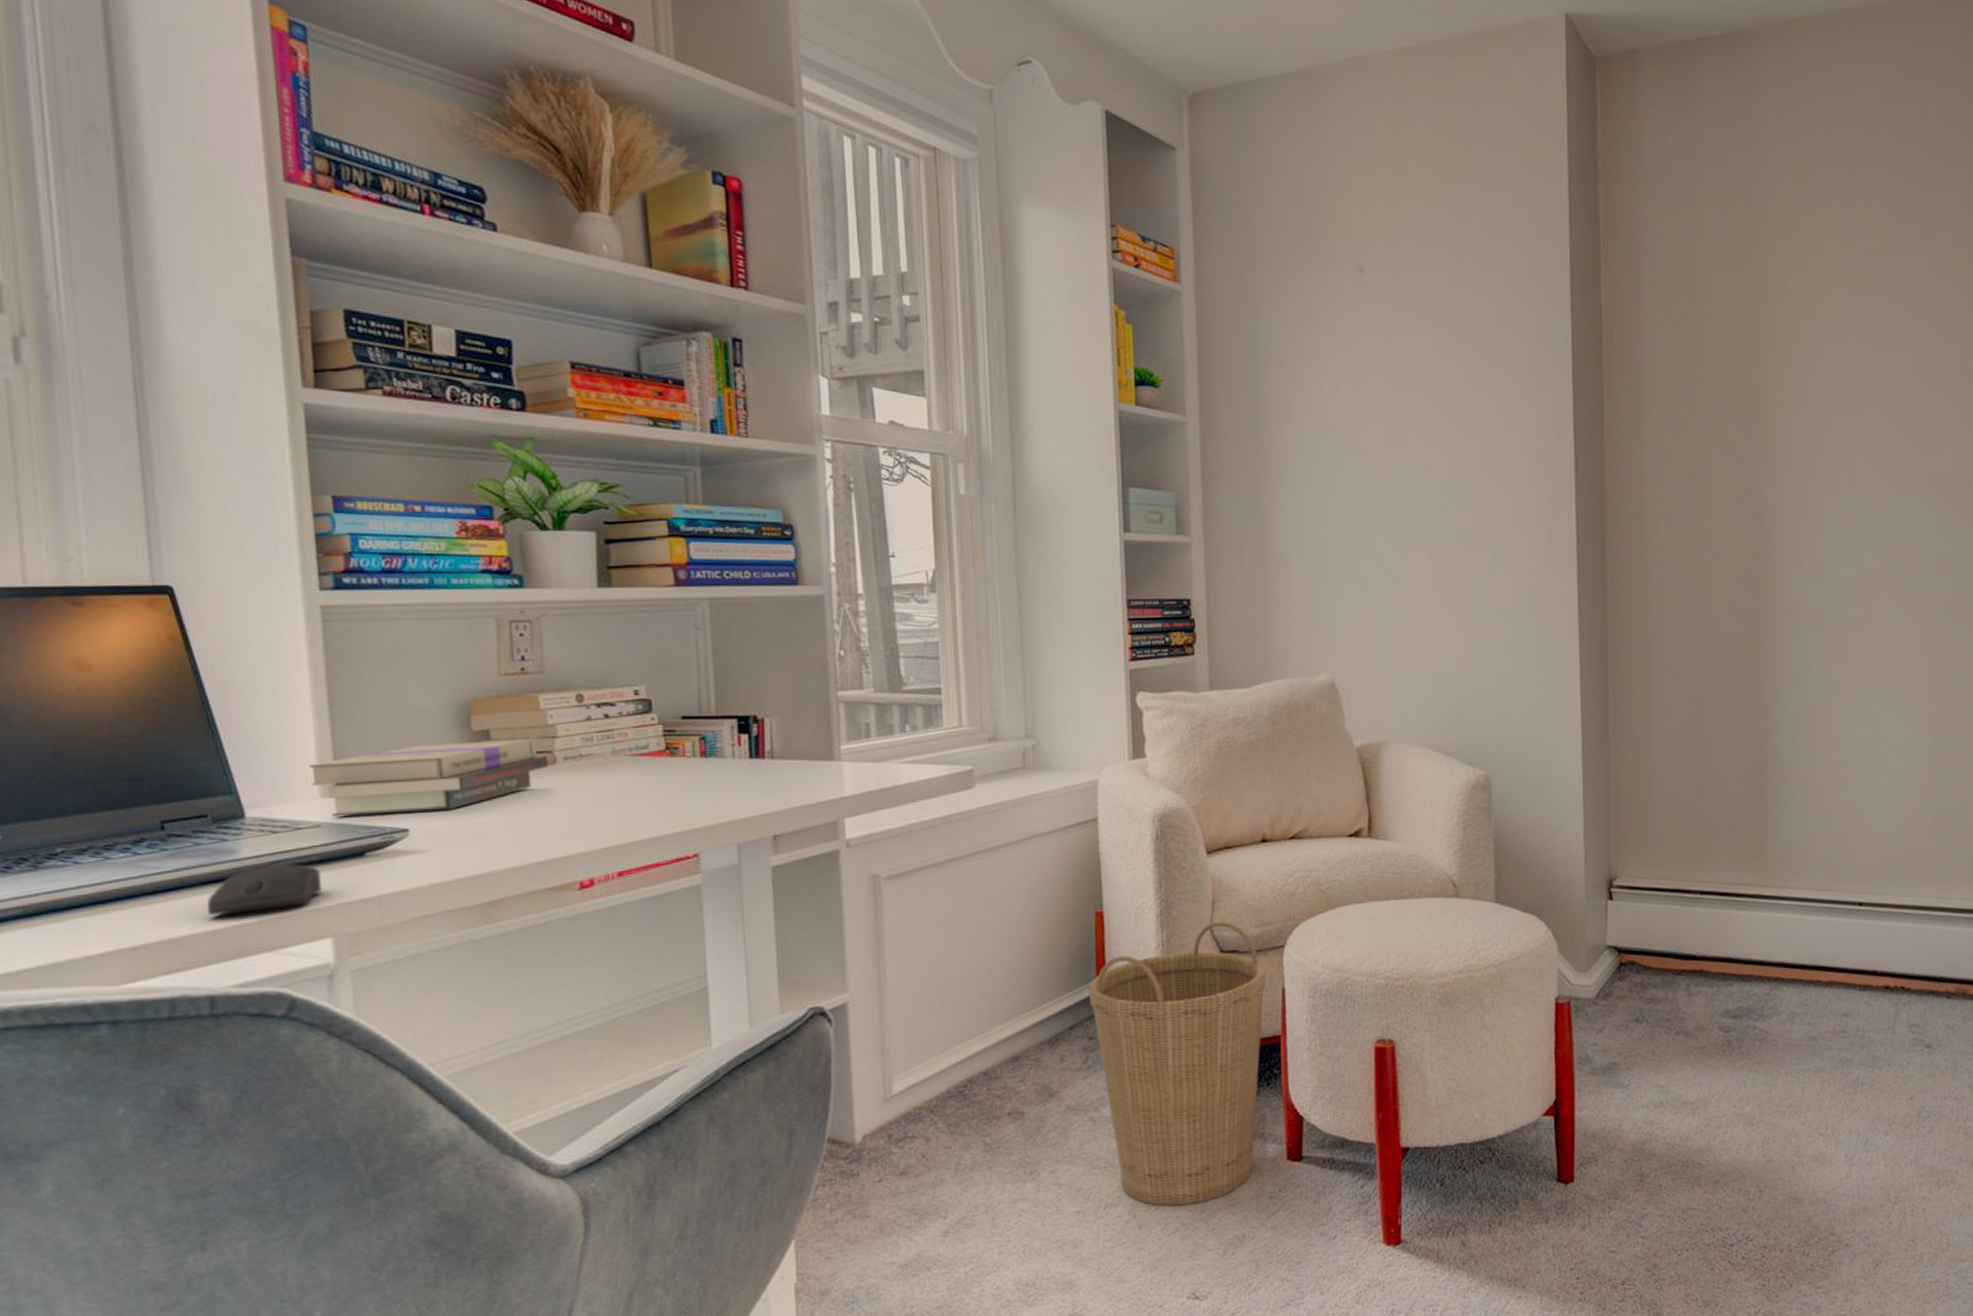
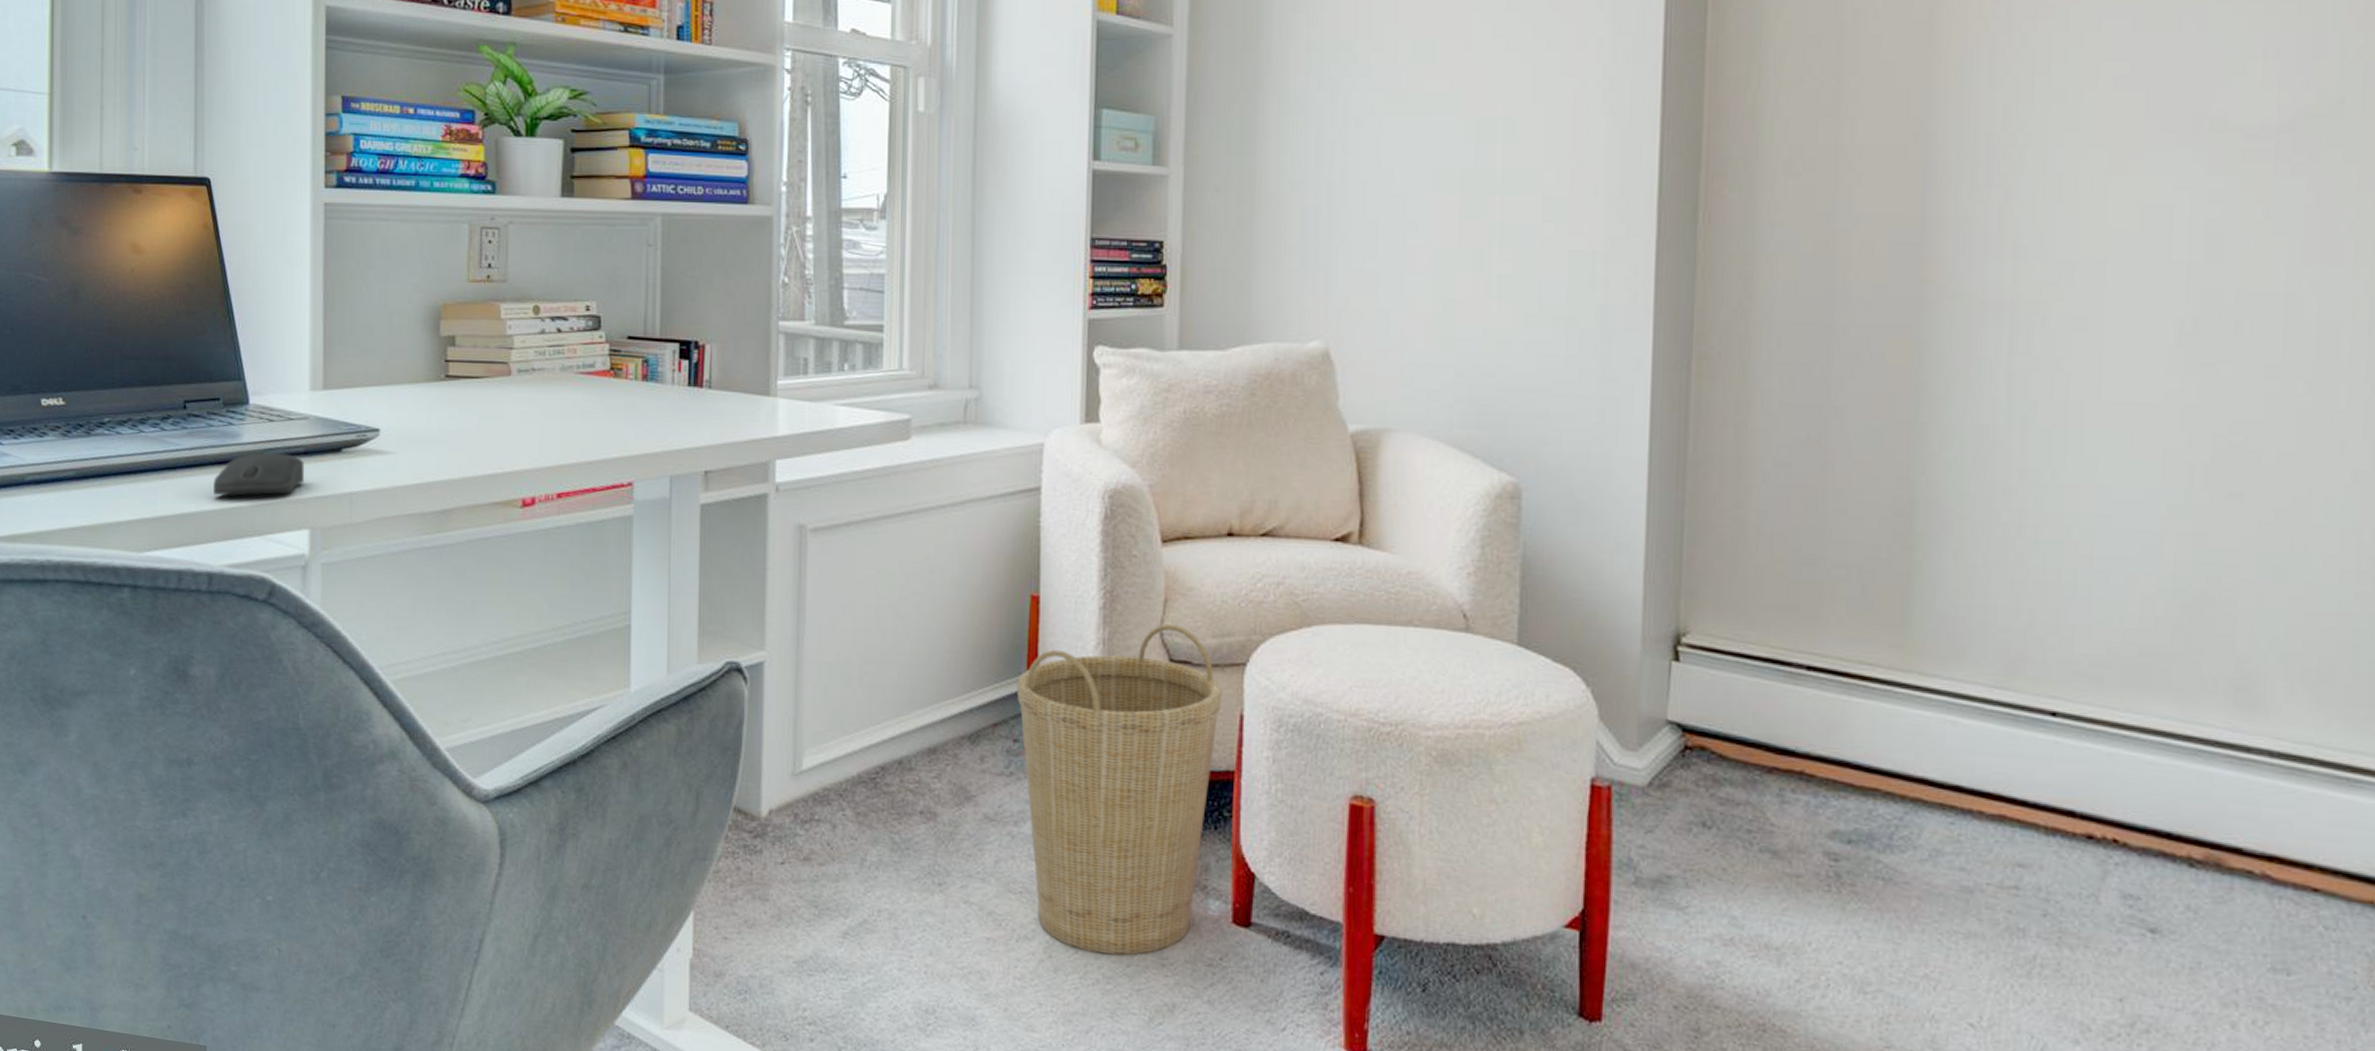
books: present [309,739,549,817] -> none [303,346,504,414]

